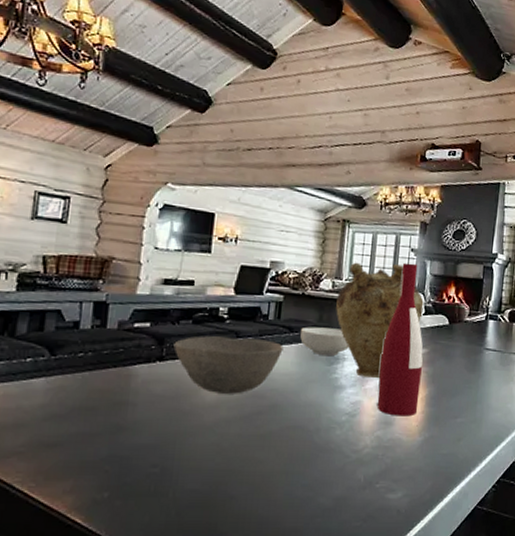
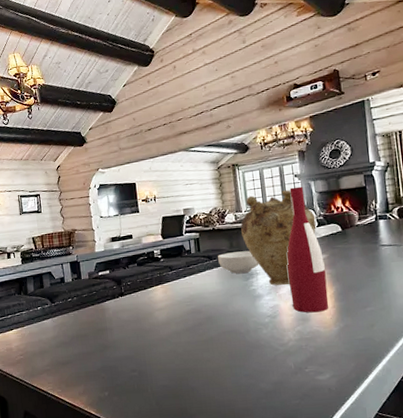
bowl: present [173,336,283,394] -> none [128,269,208,314]

